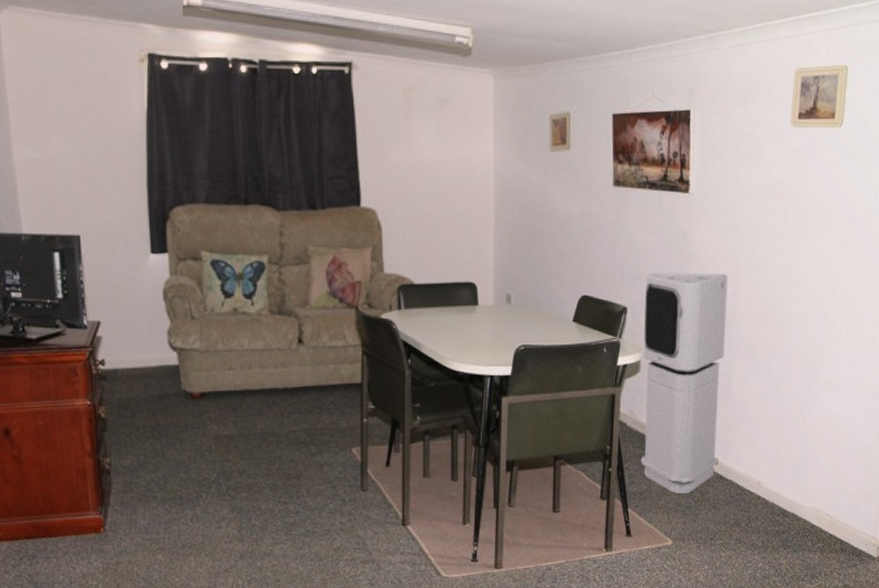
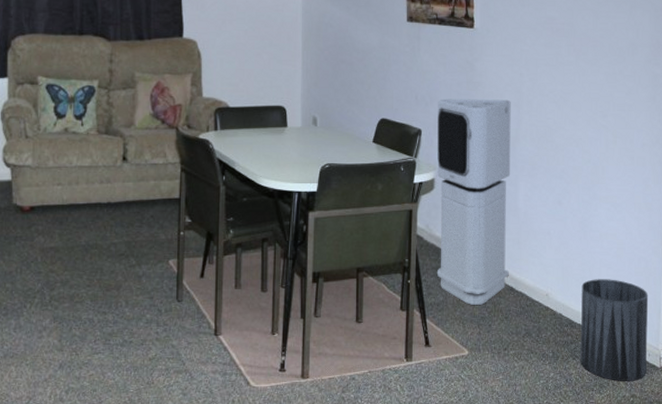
trash can: none [791,466,869,571] -> present [580,279,649,381]

